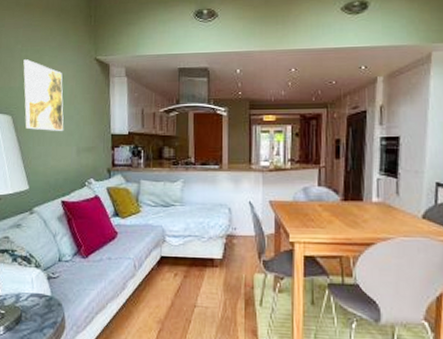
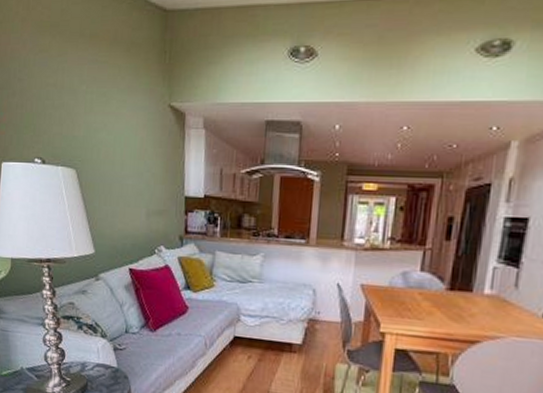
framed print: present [23,59,64,131] -> none [88,103,133,190]

